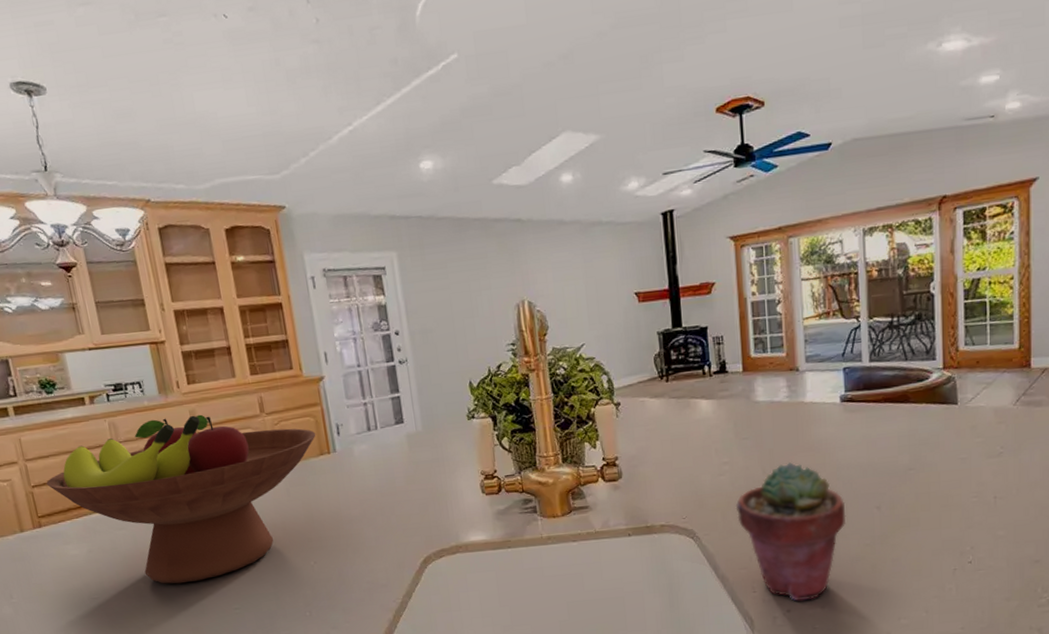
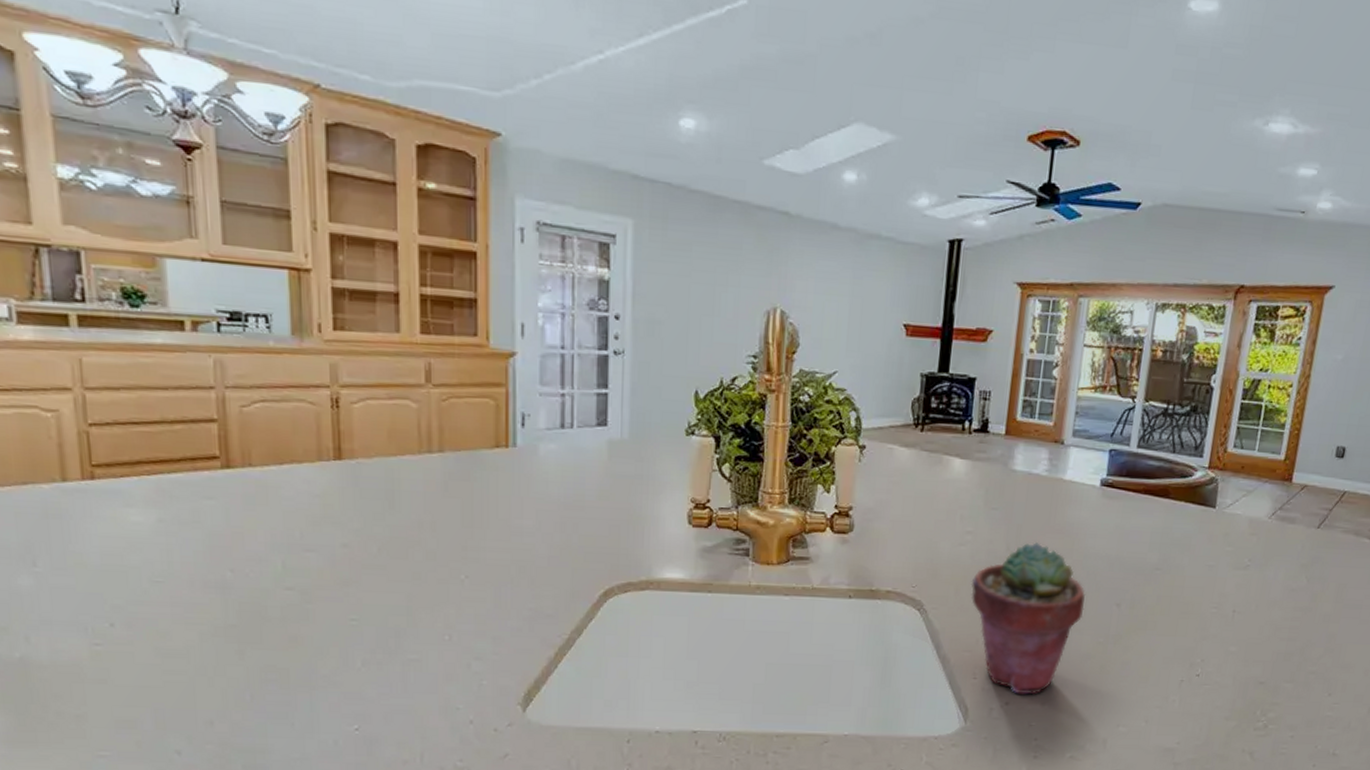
fruit bowl: present [46,414,316,584] -> none [111,366,494,579]

